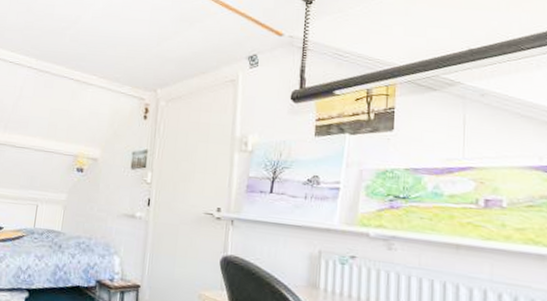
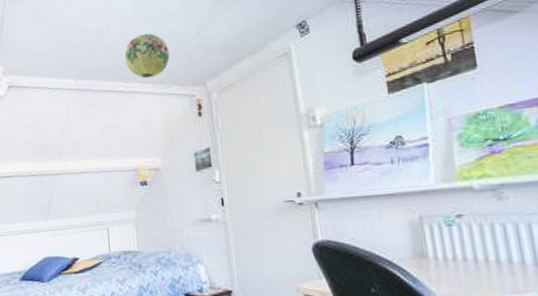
paper lantern: none [87,32,130,74] -> present [124,33,170,79]

